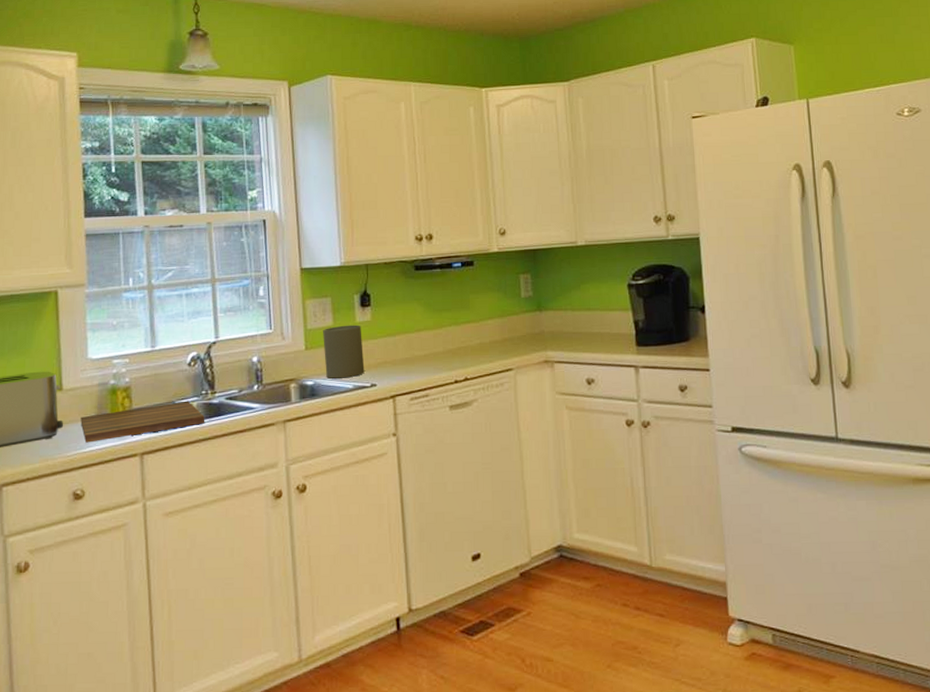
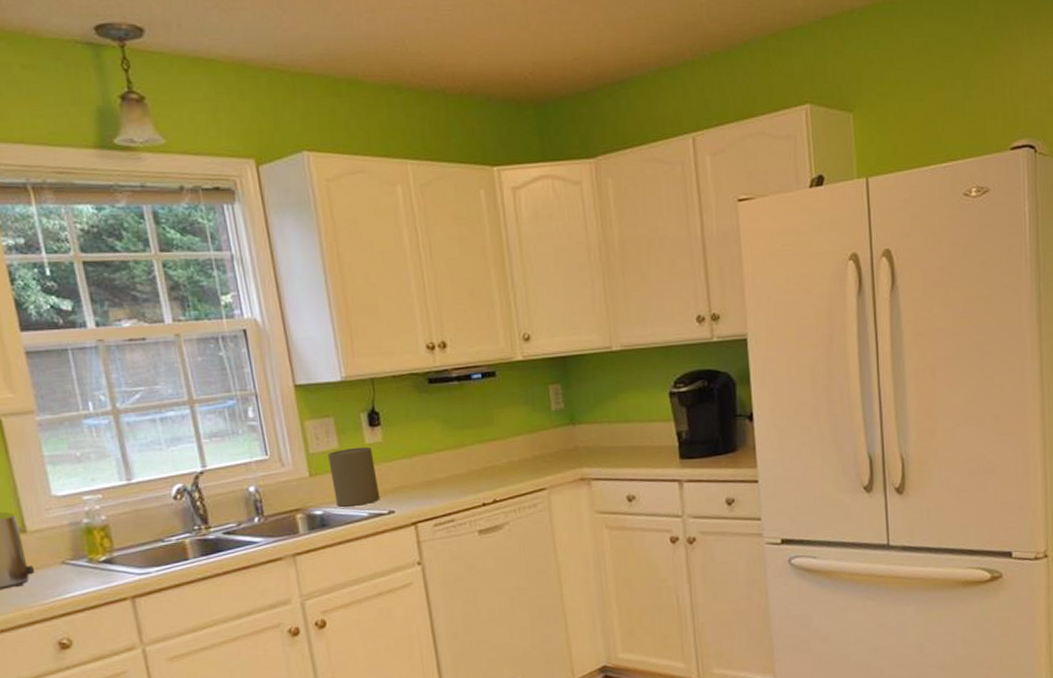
cutting board: present [80,400,205,443] -> none [54,537,202,589]

